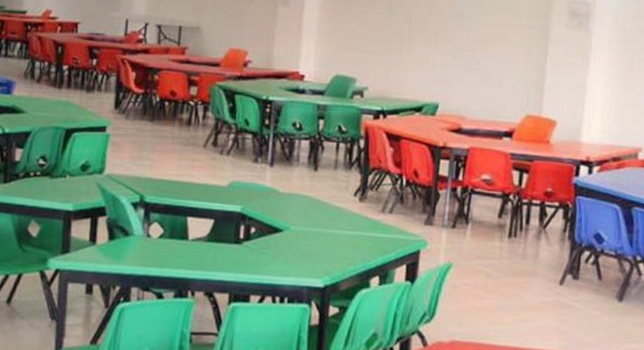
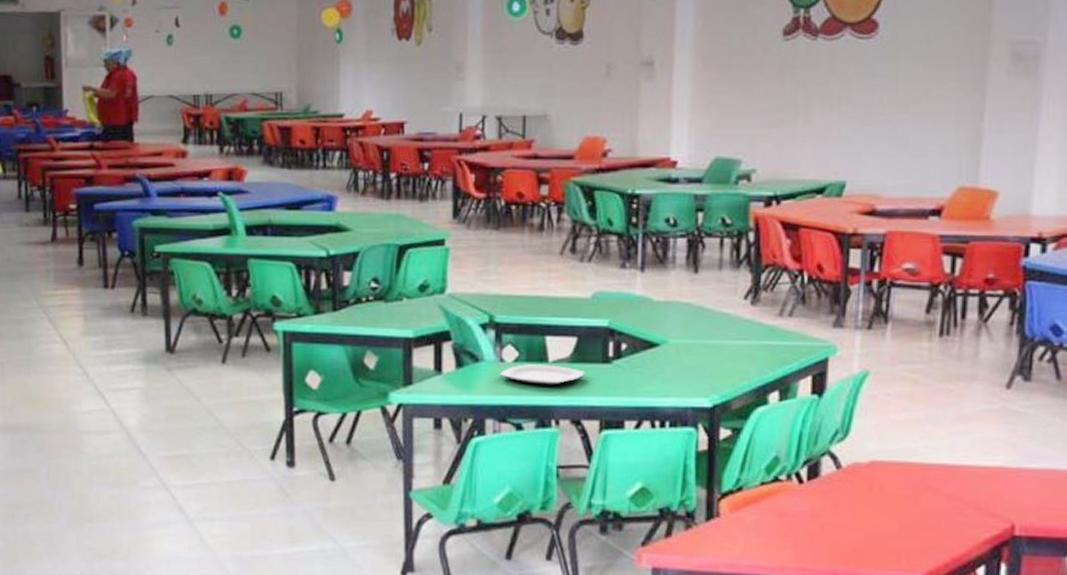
plate: none [145,240,219,261] -> present [499,364,585,385]

